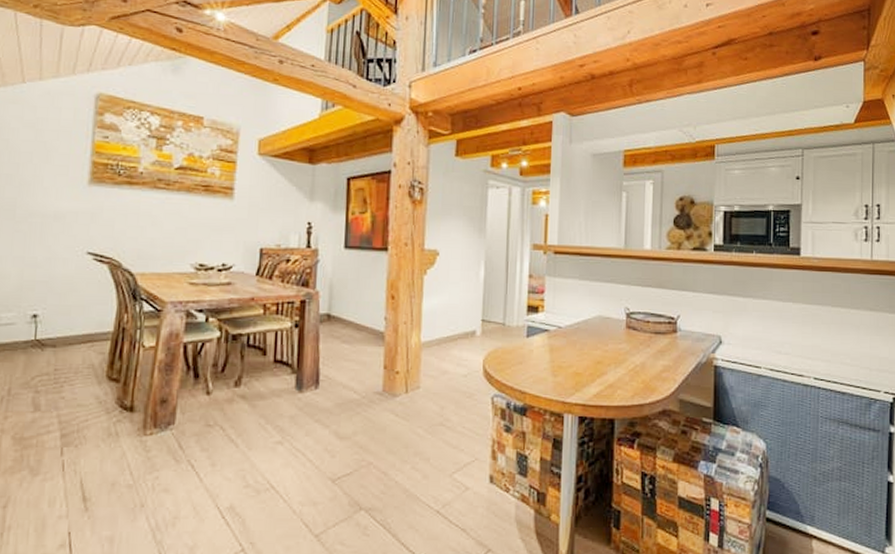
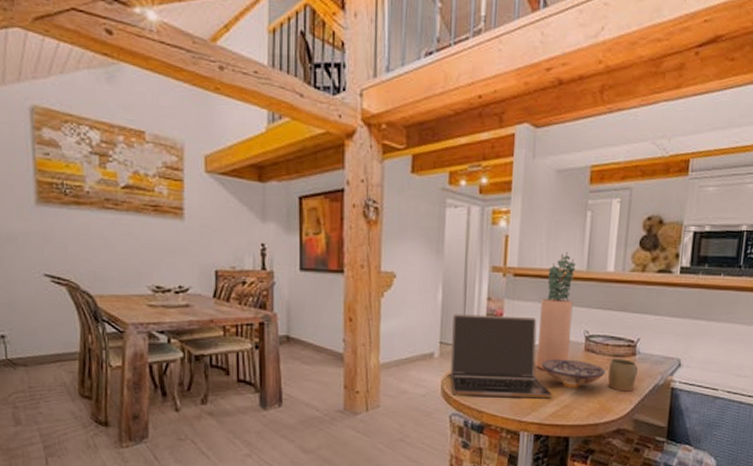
laptop: none [492,291,596,378] -> present [450,314,552,399]
vase: none [578,230,614,348] -> present [536,252,576,370]
bowl: none [583,336,647,366] -> present [541,359,605,388]
mug: none [650,336,680,370] -> present [607,359,638,392]

